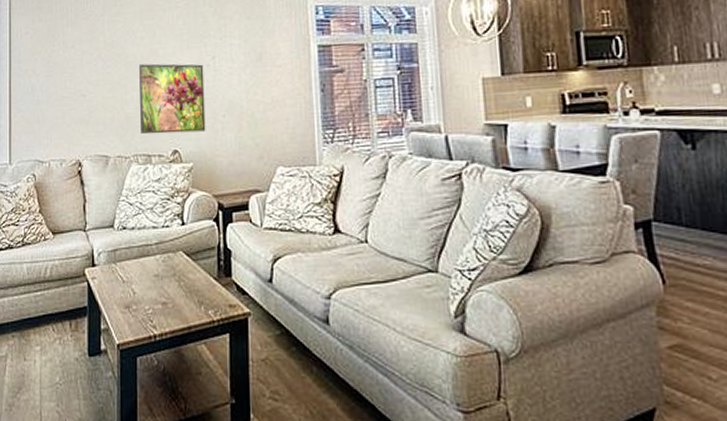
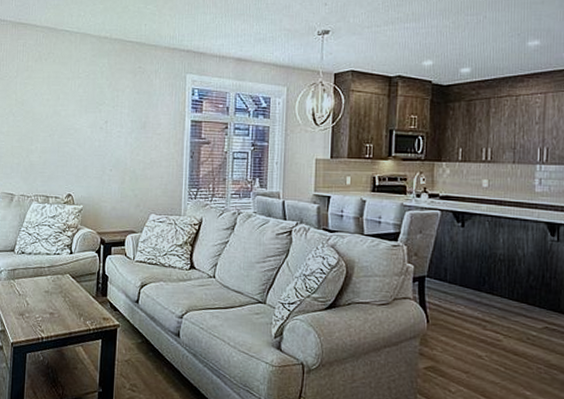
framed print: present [139,63,206,135] -> none [42,122,98,181]

